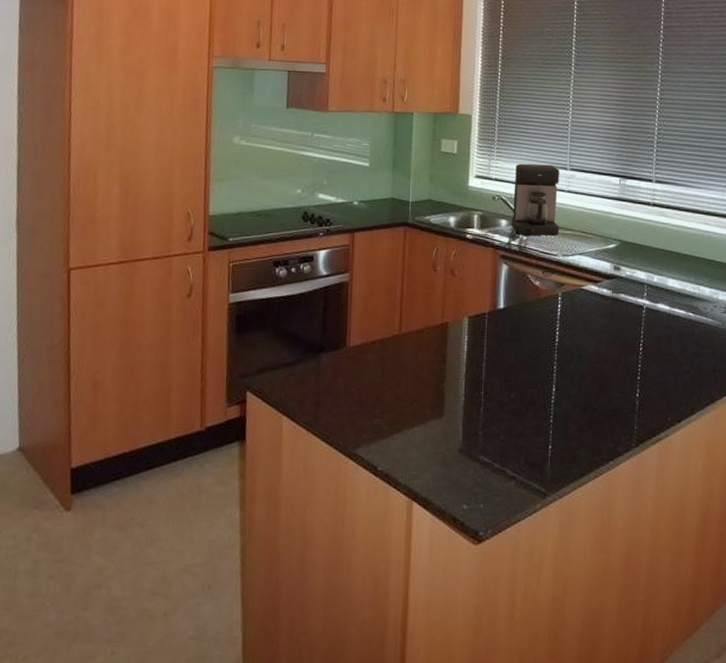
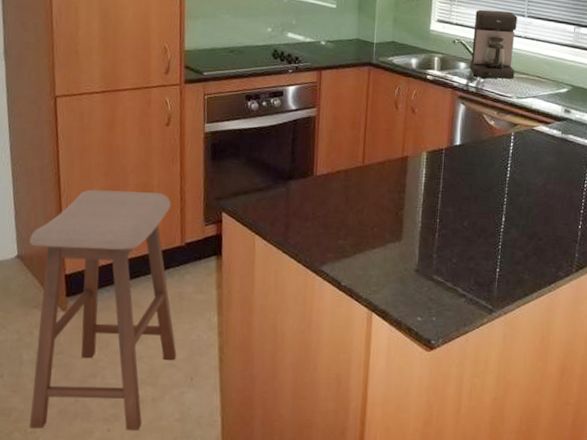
bar stool: none [22,370,193,654] -> present [29,189,177,430]

